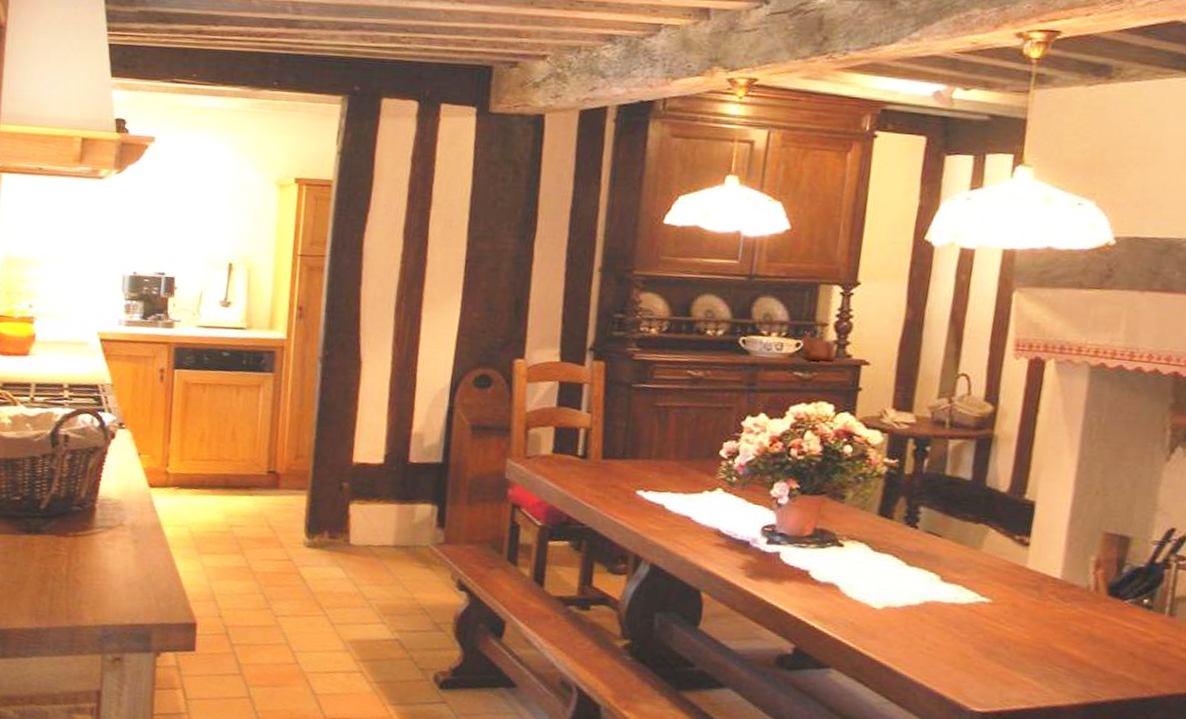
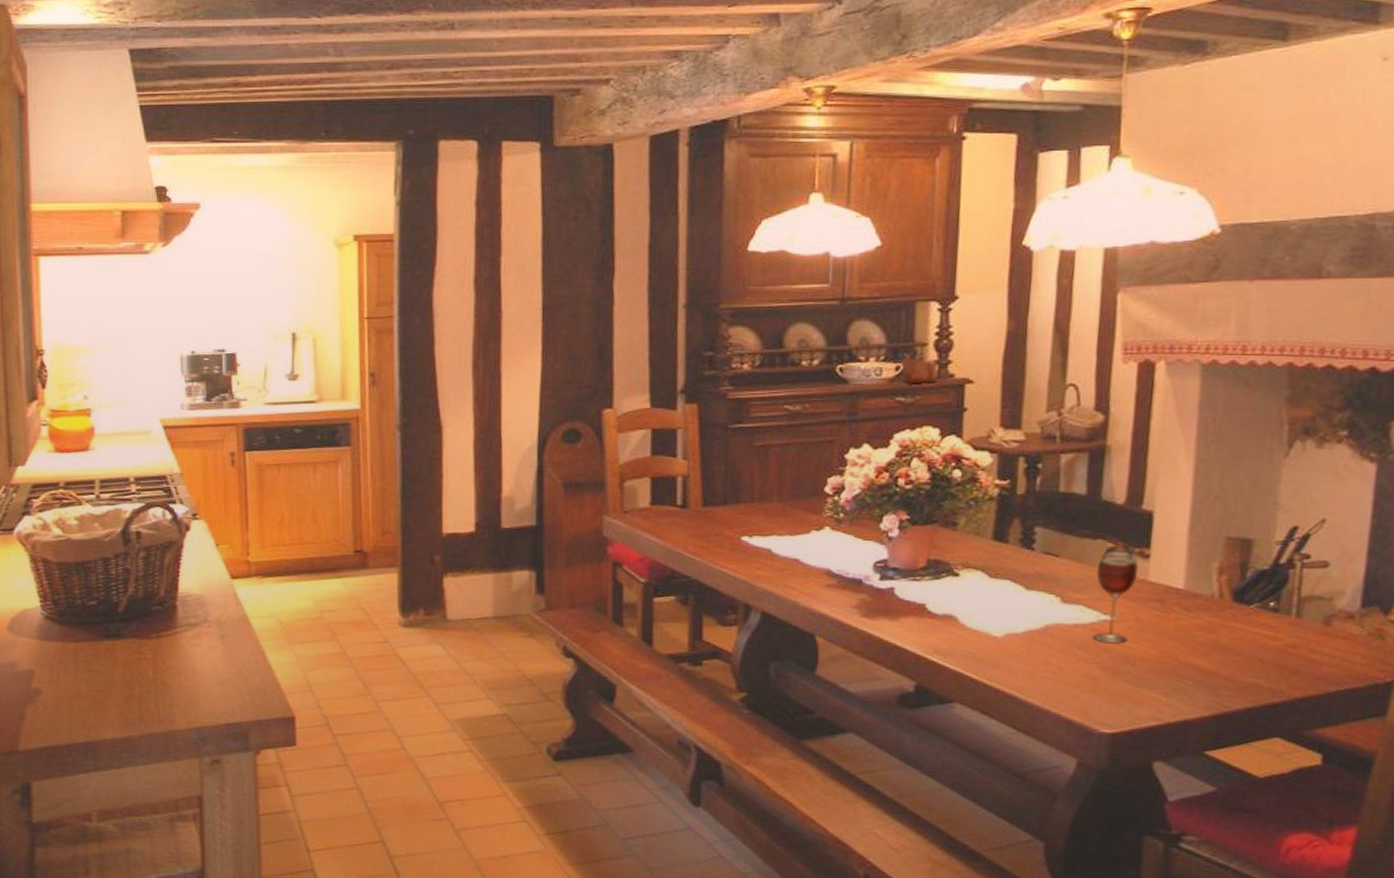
wineglass: none [970,530,1018,626] -> present [1093,545,1139,644]

